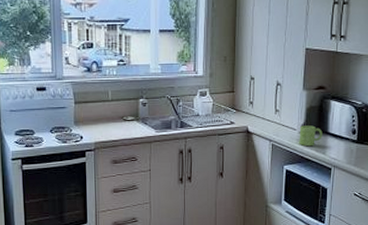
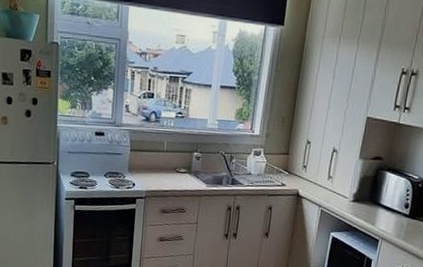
mug: present [299,125,323,147] -> none [348,194,374,216]

